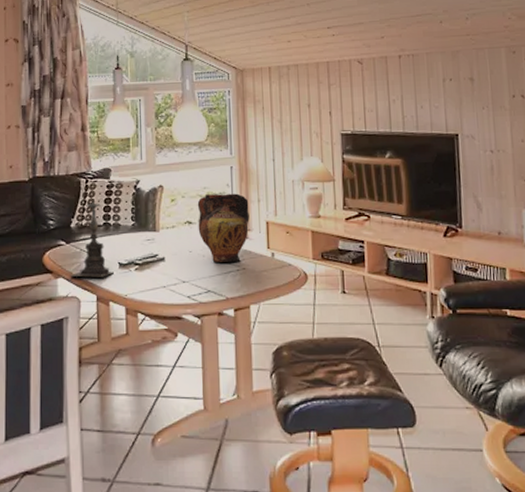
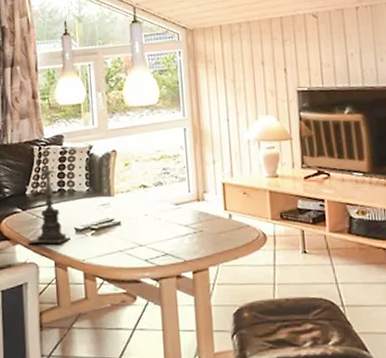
vase: present [197,193,250,262] -> none [151,155,205,225]

